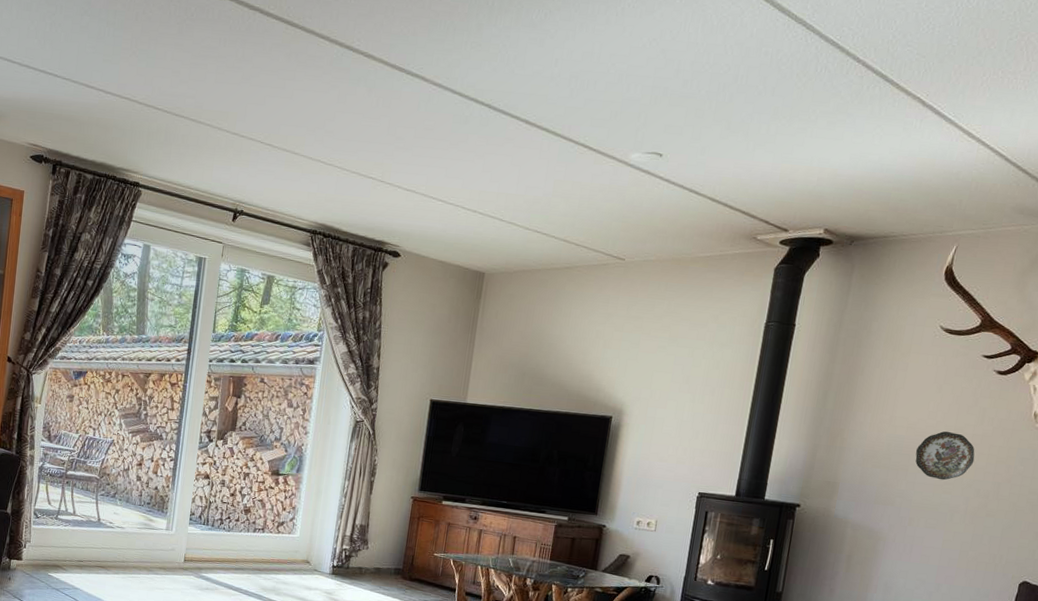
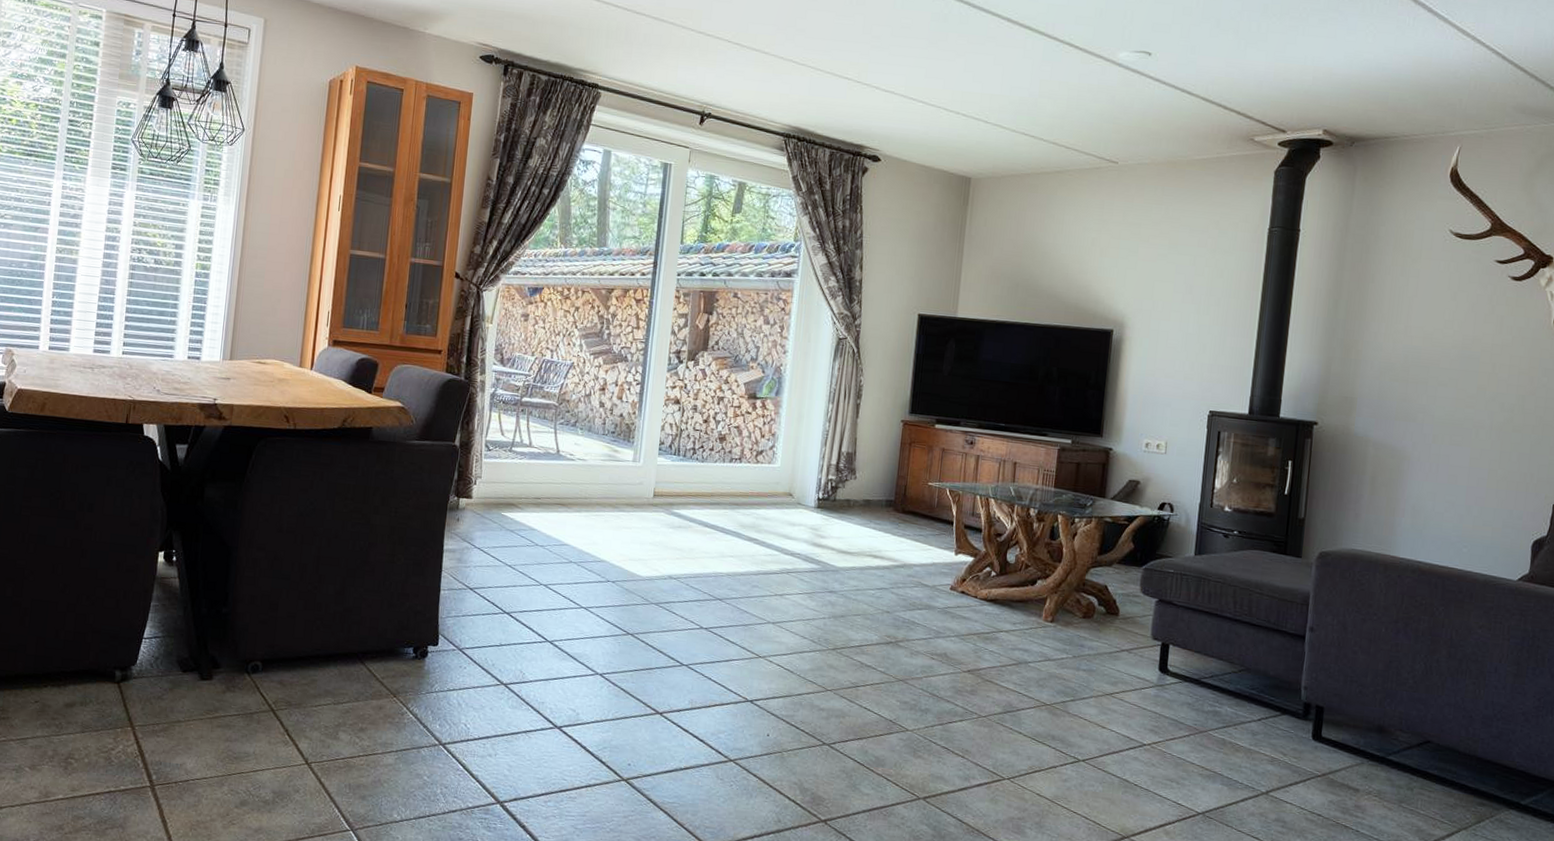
decorative plate: present [915,431,975,481] -> none [1434,341,1496,394]

